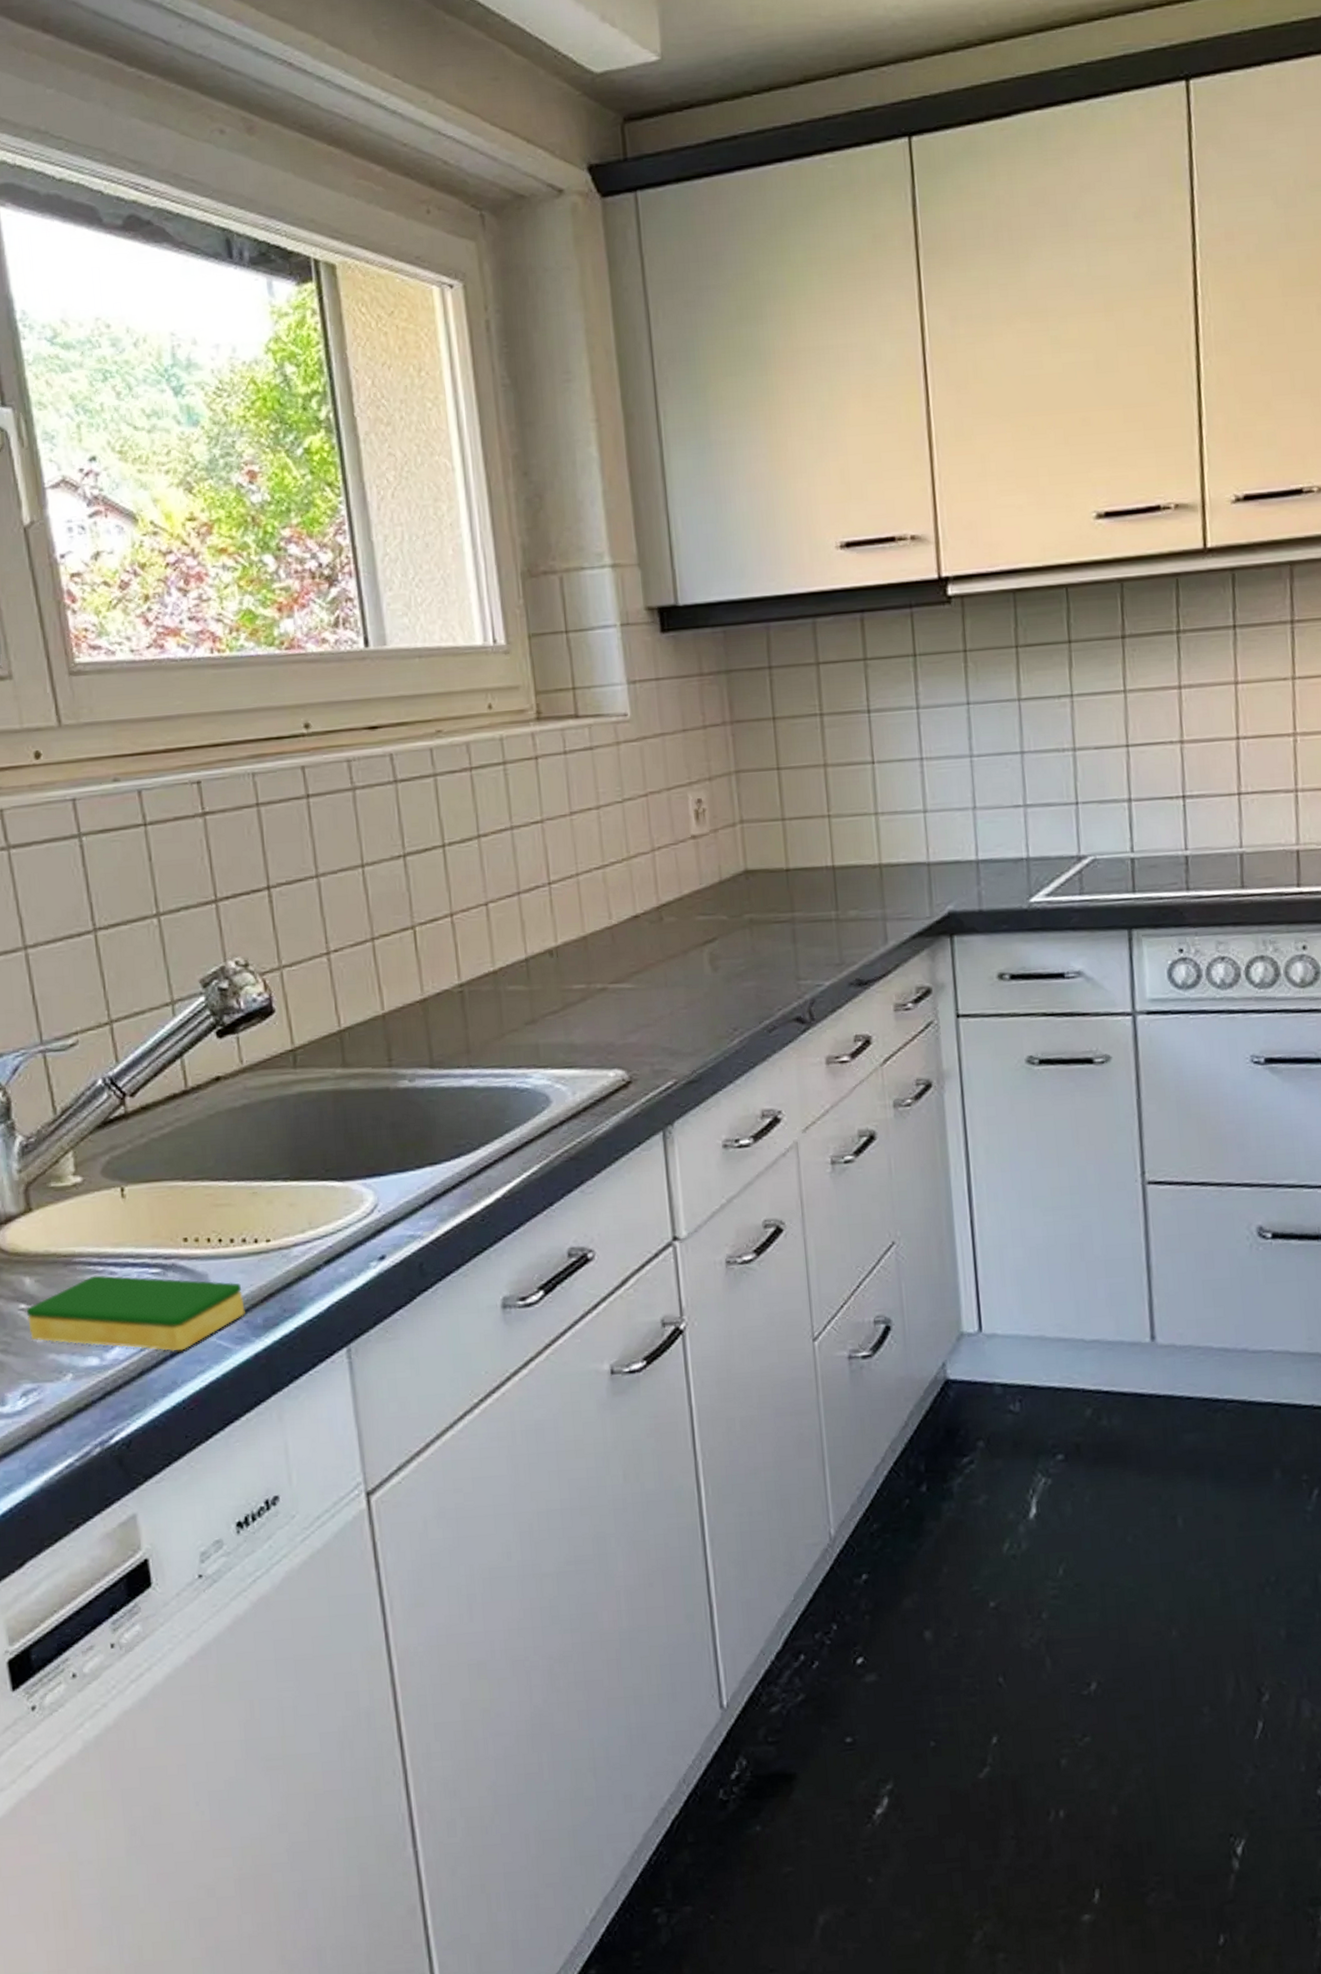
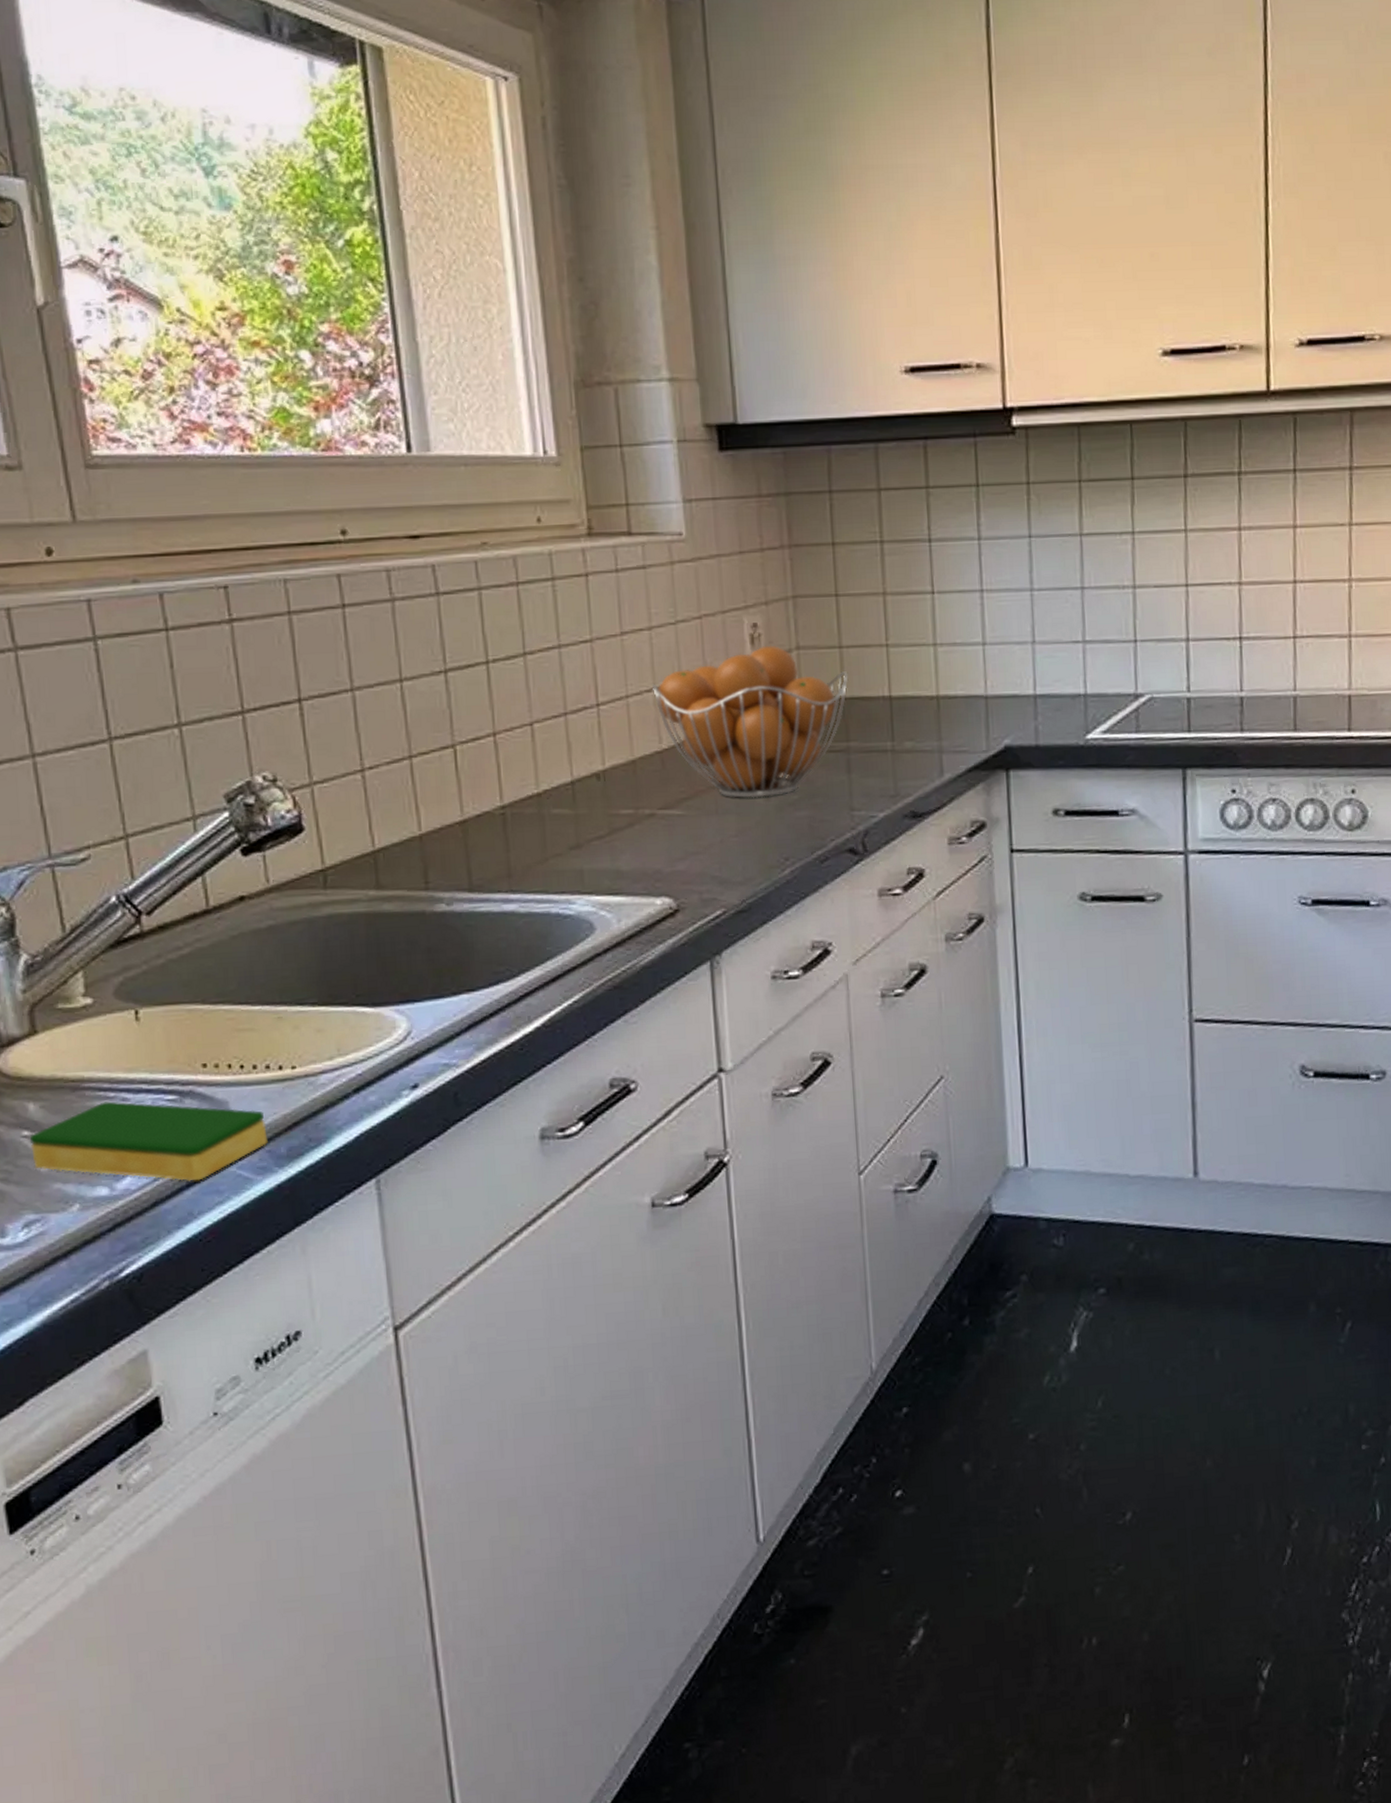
fruit basket: none [601,819,792,970] -> present [652,645,848,798]

